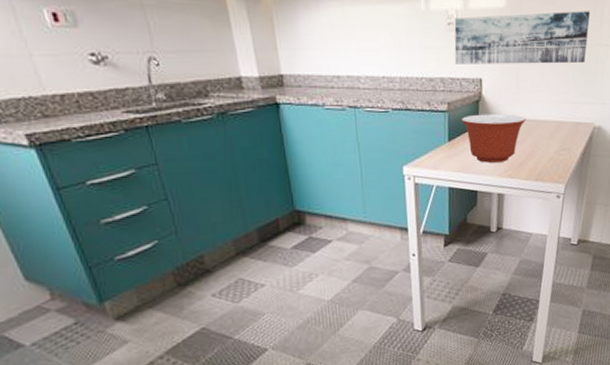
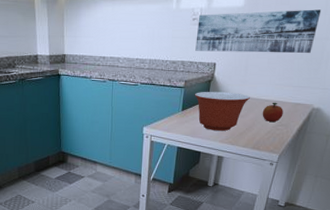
fruit: none [541,122,564,146] -> present [262,102,283,122]

